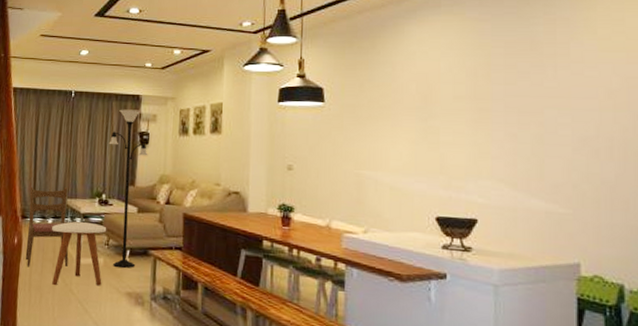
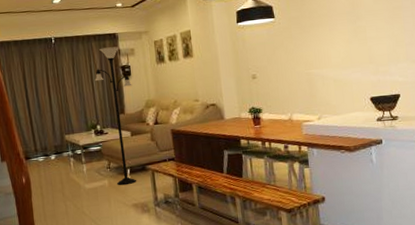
dining chair: present [25,186,69,267] -> none [28,126,77,201]
side table: present [52,221,107,286] -> none [56,152,110,212]

